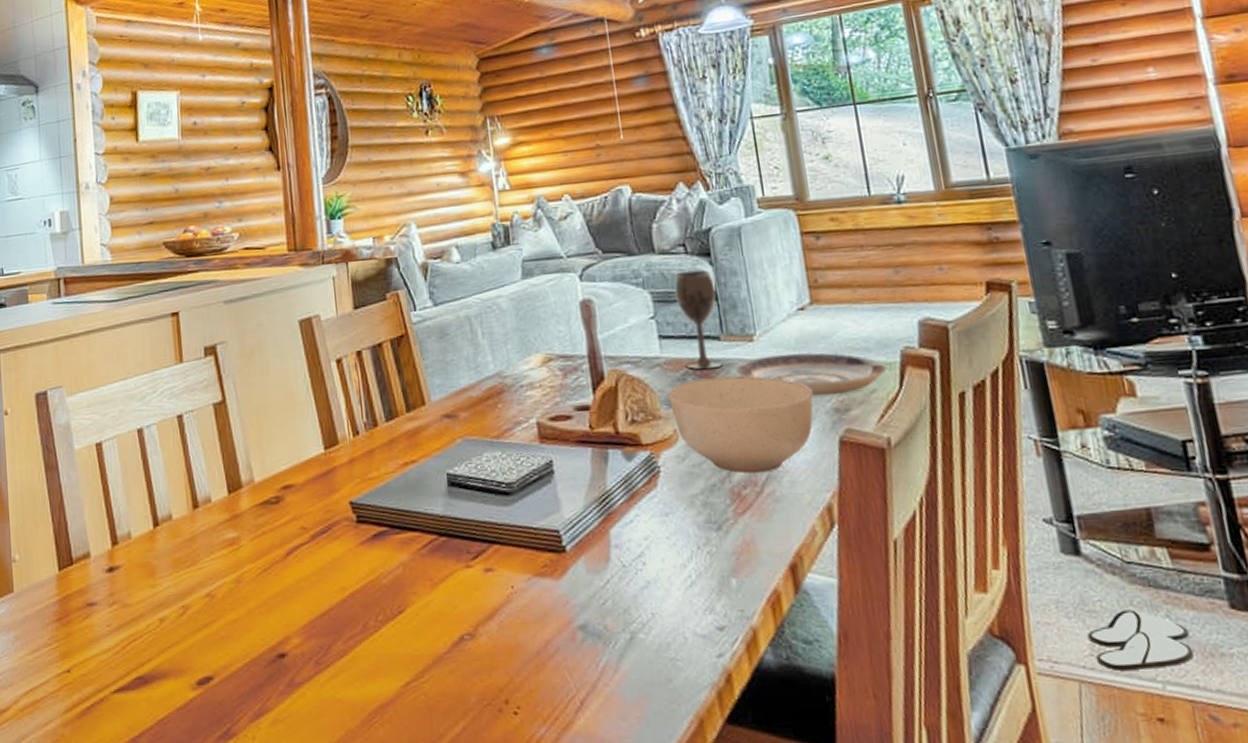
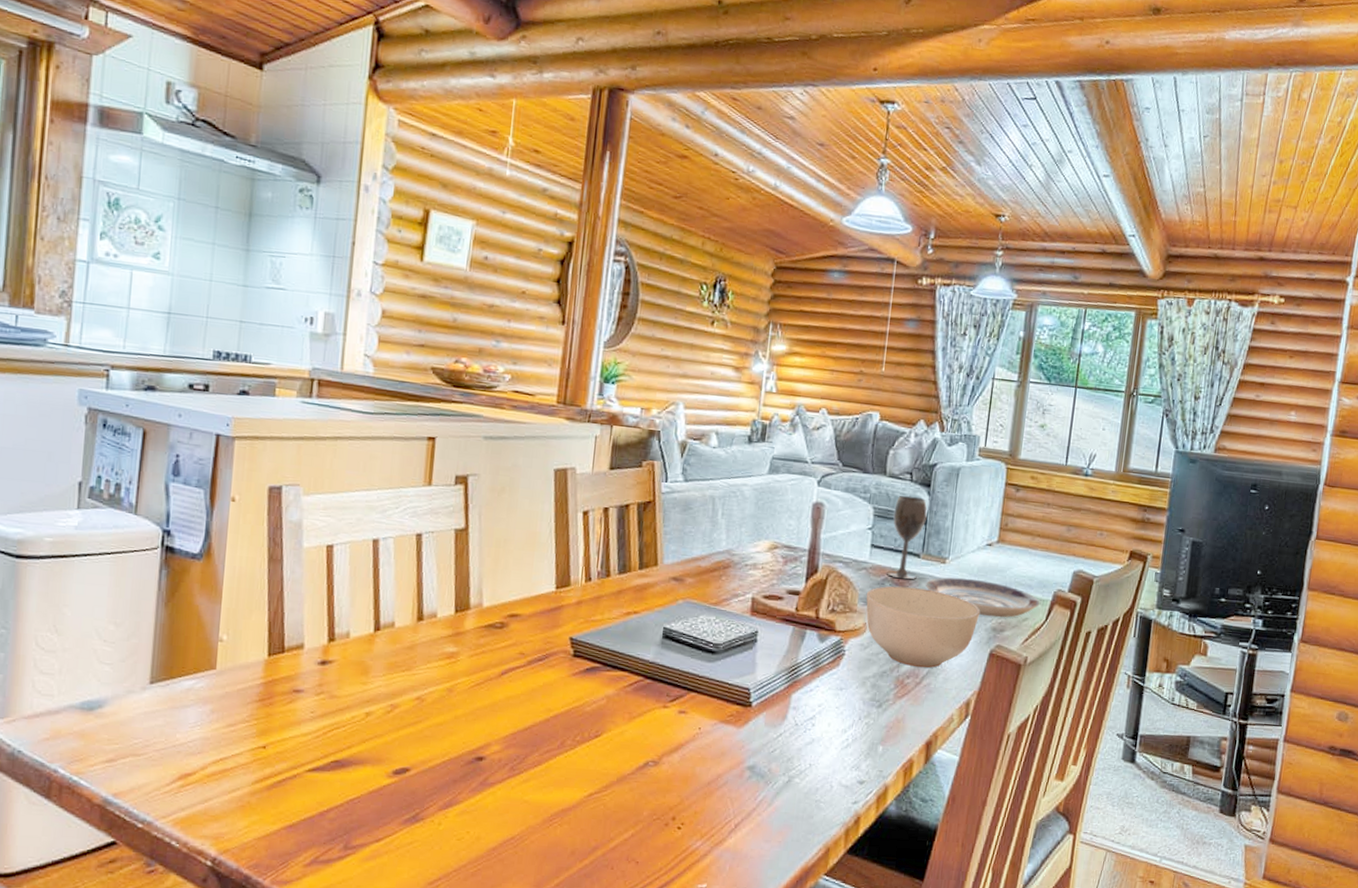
slippers: present [1088,609,1194,671] -> none [1122,805,1189,847]

